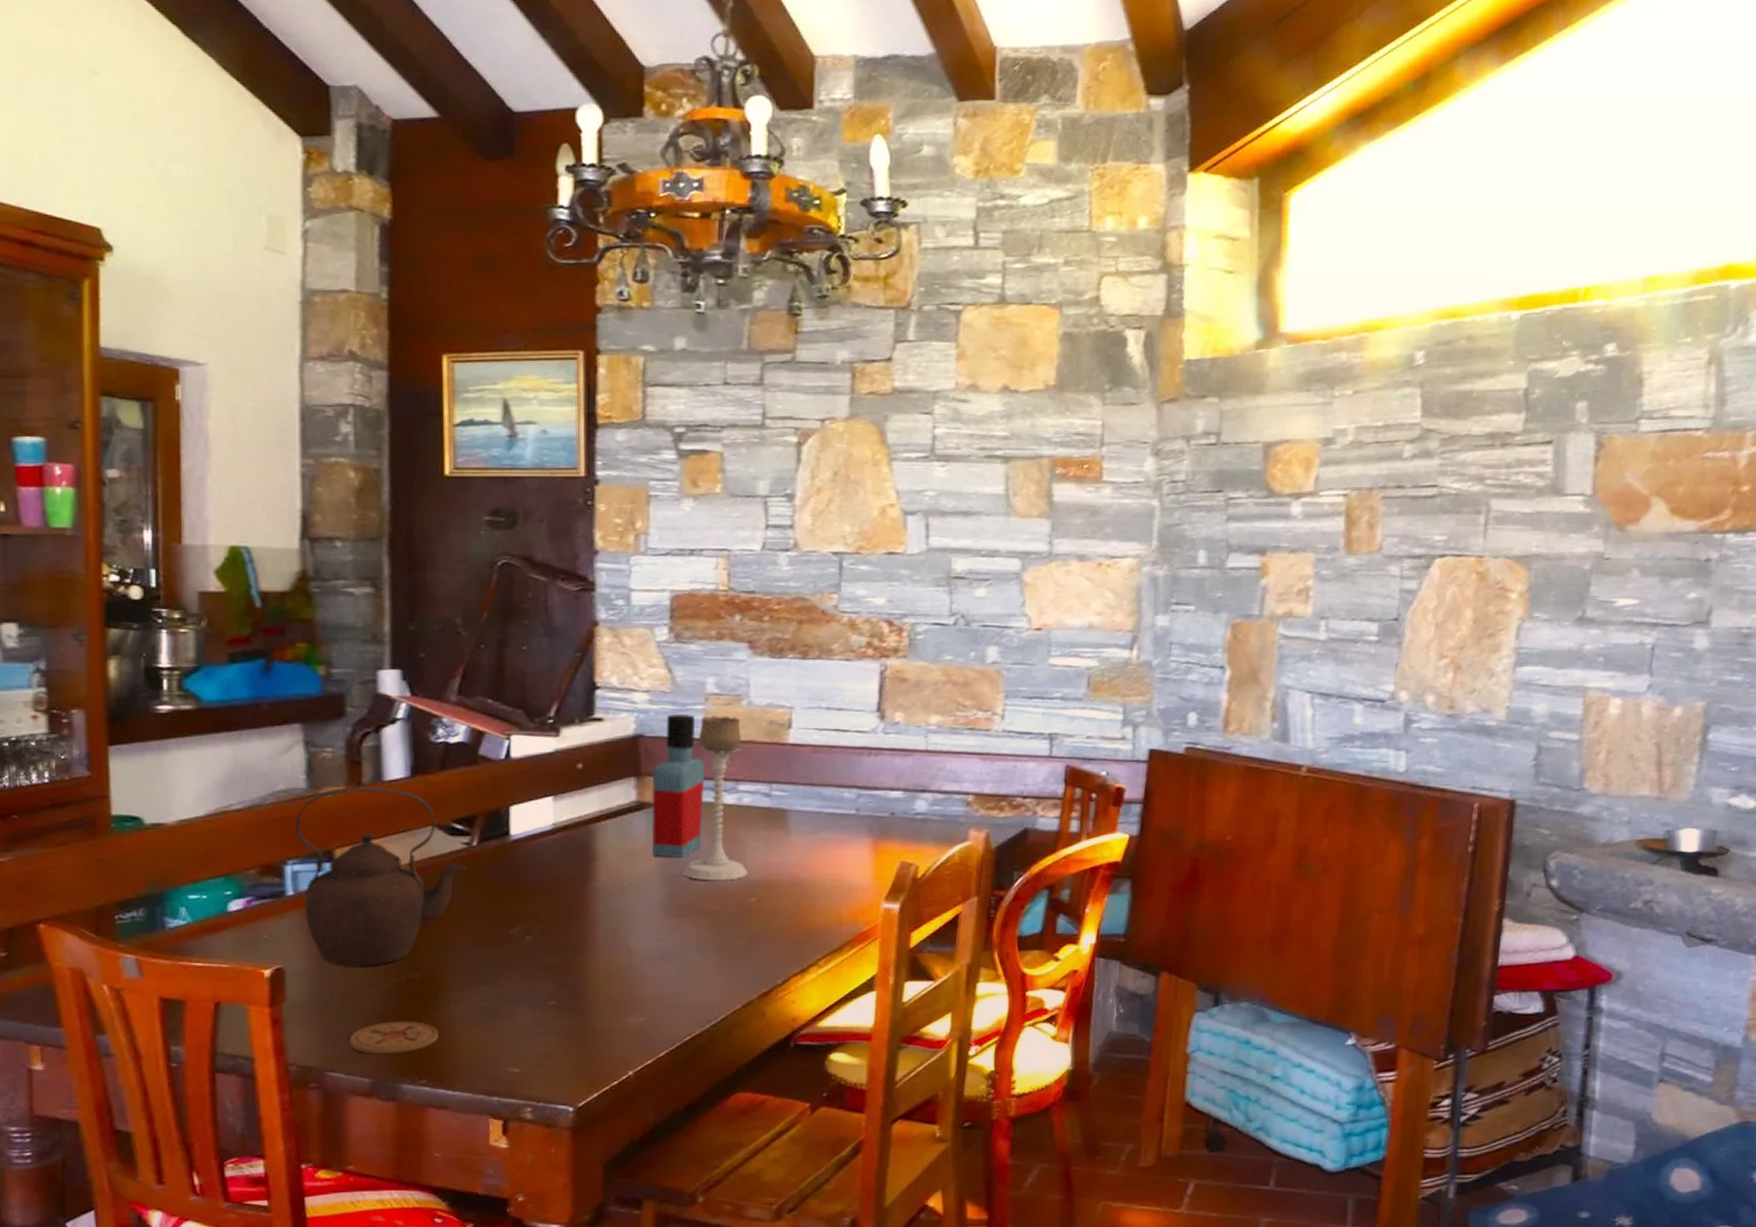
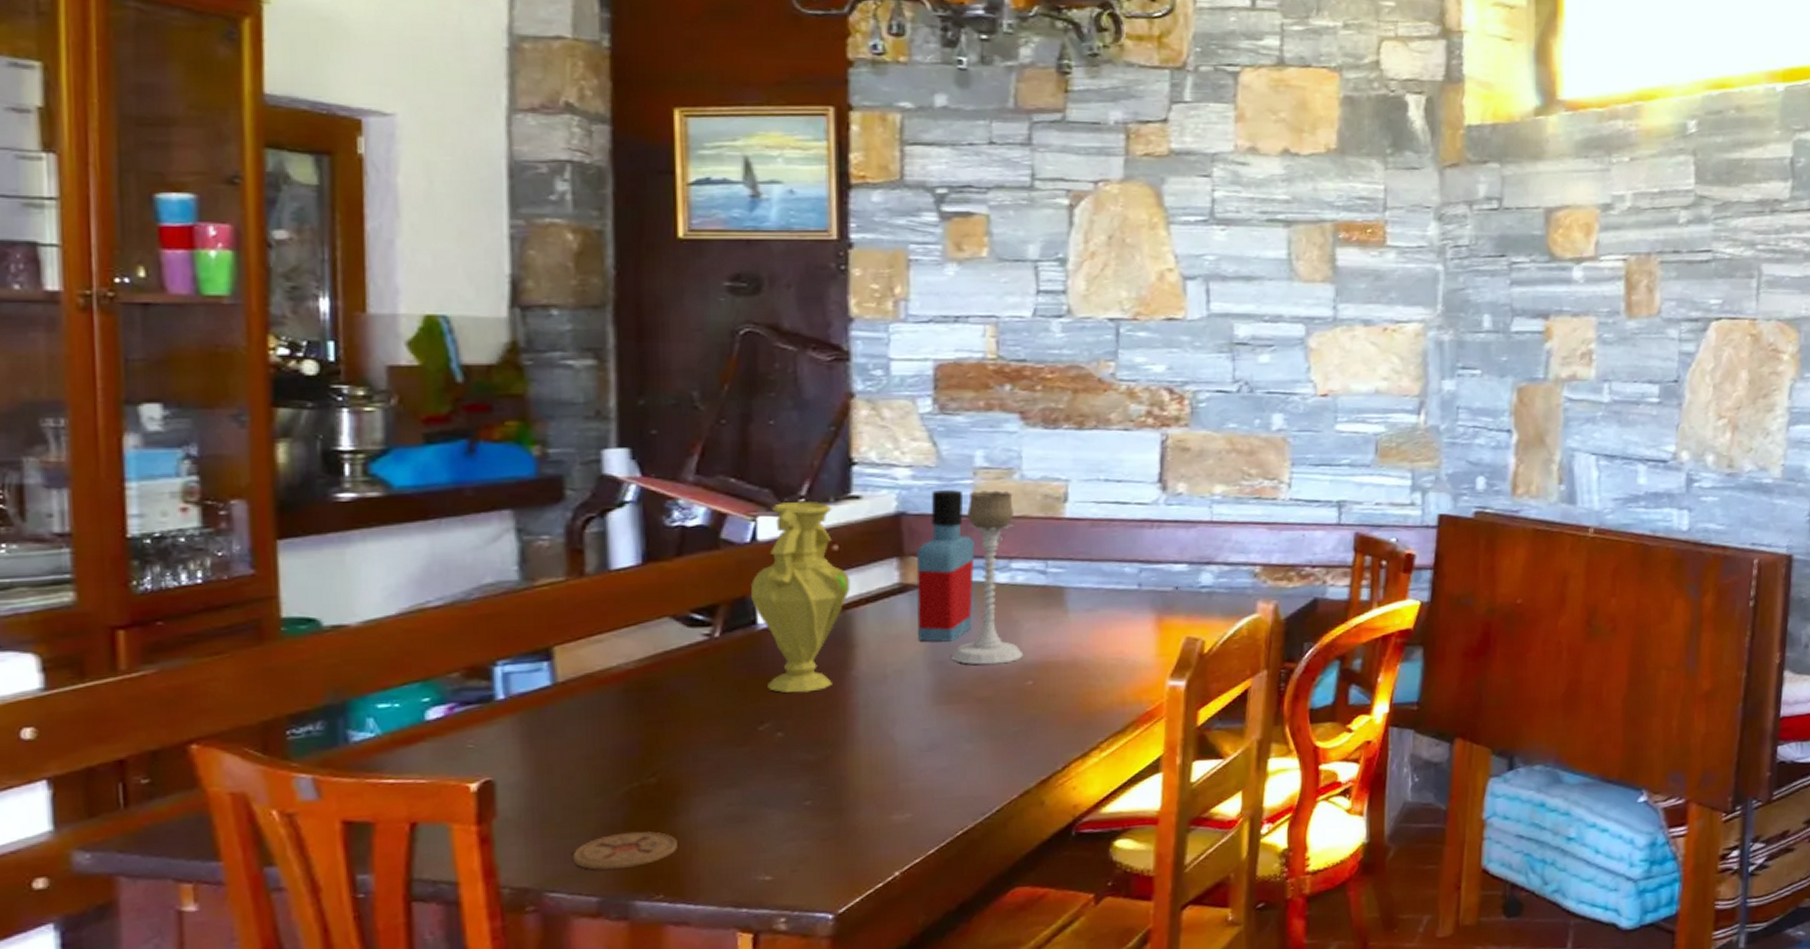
teapot: present [294,787,466,967] -> none [505,576,708,775]
vase: none [504,721,593,901] -> present [750,501,851,693]

